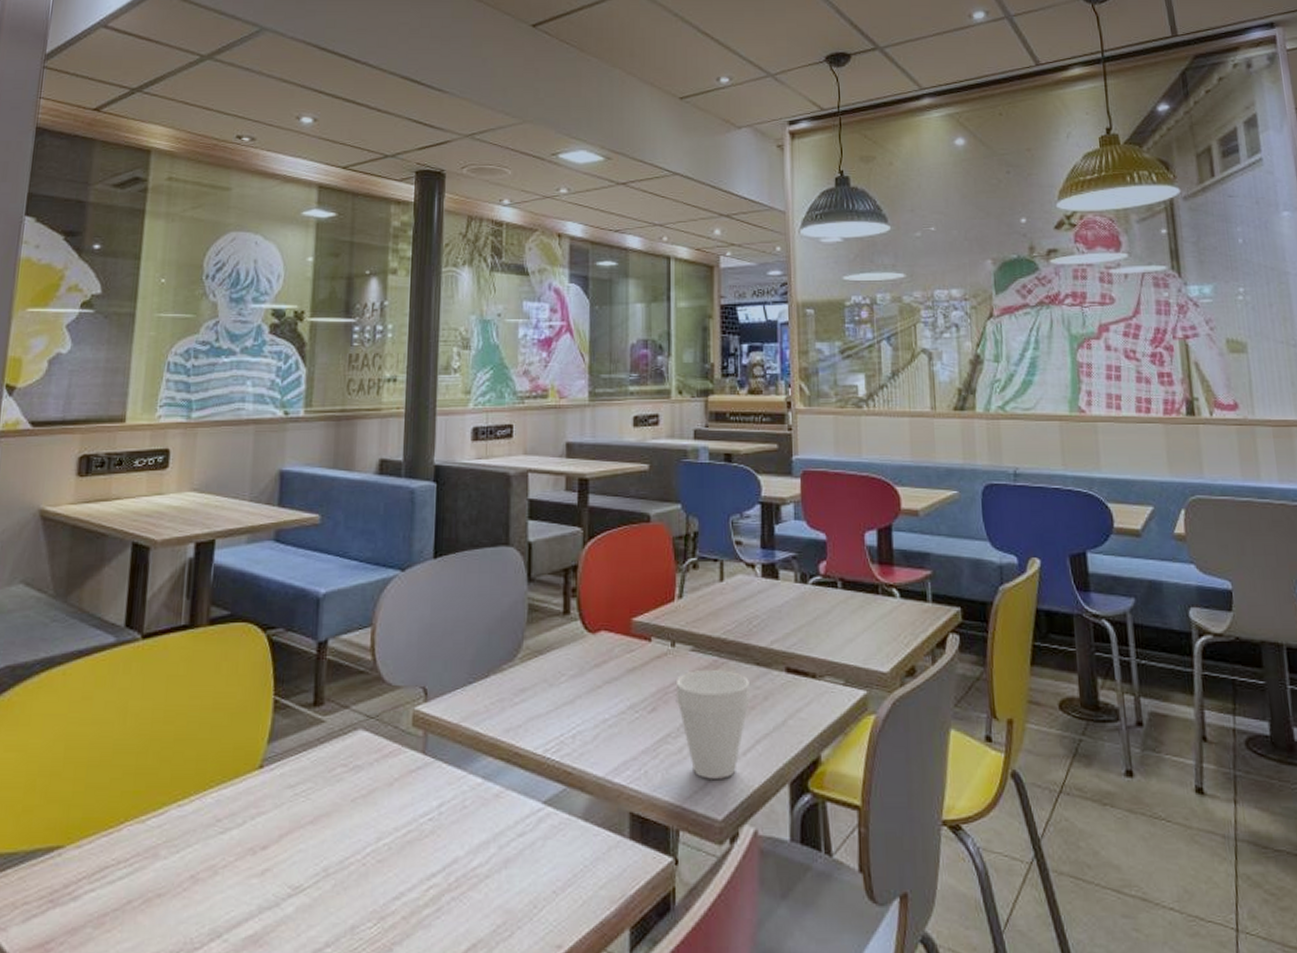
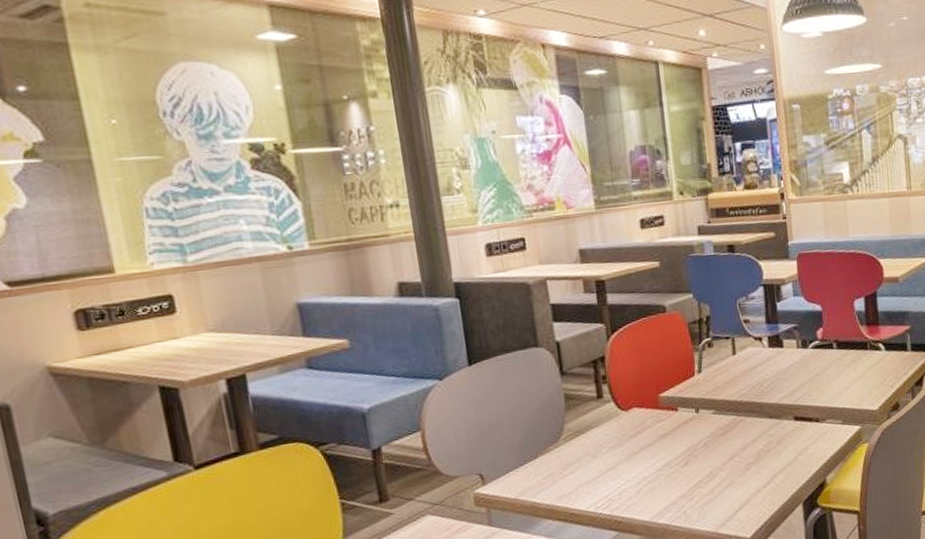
cup: present [675,670,751,779] -> none [702,425,767,510]

